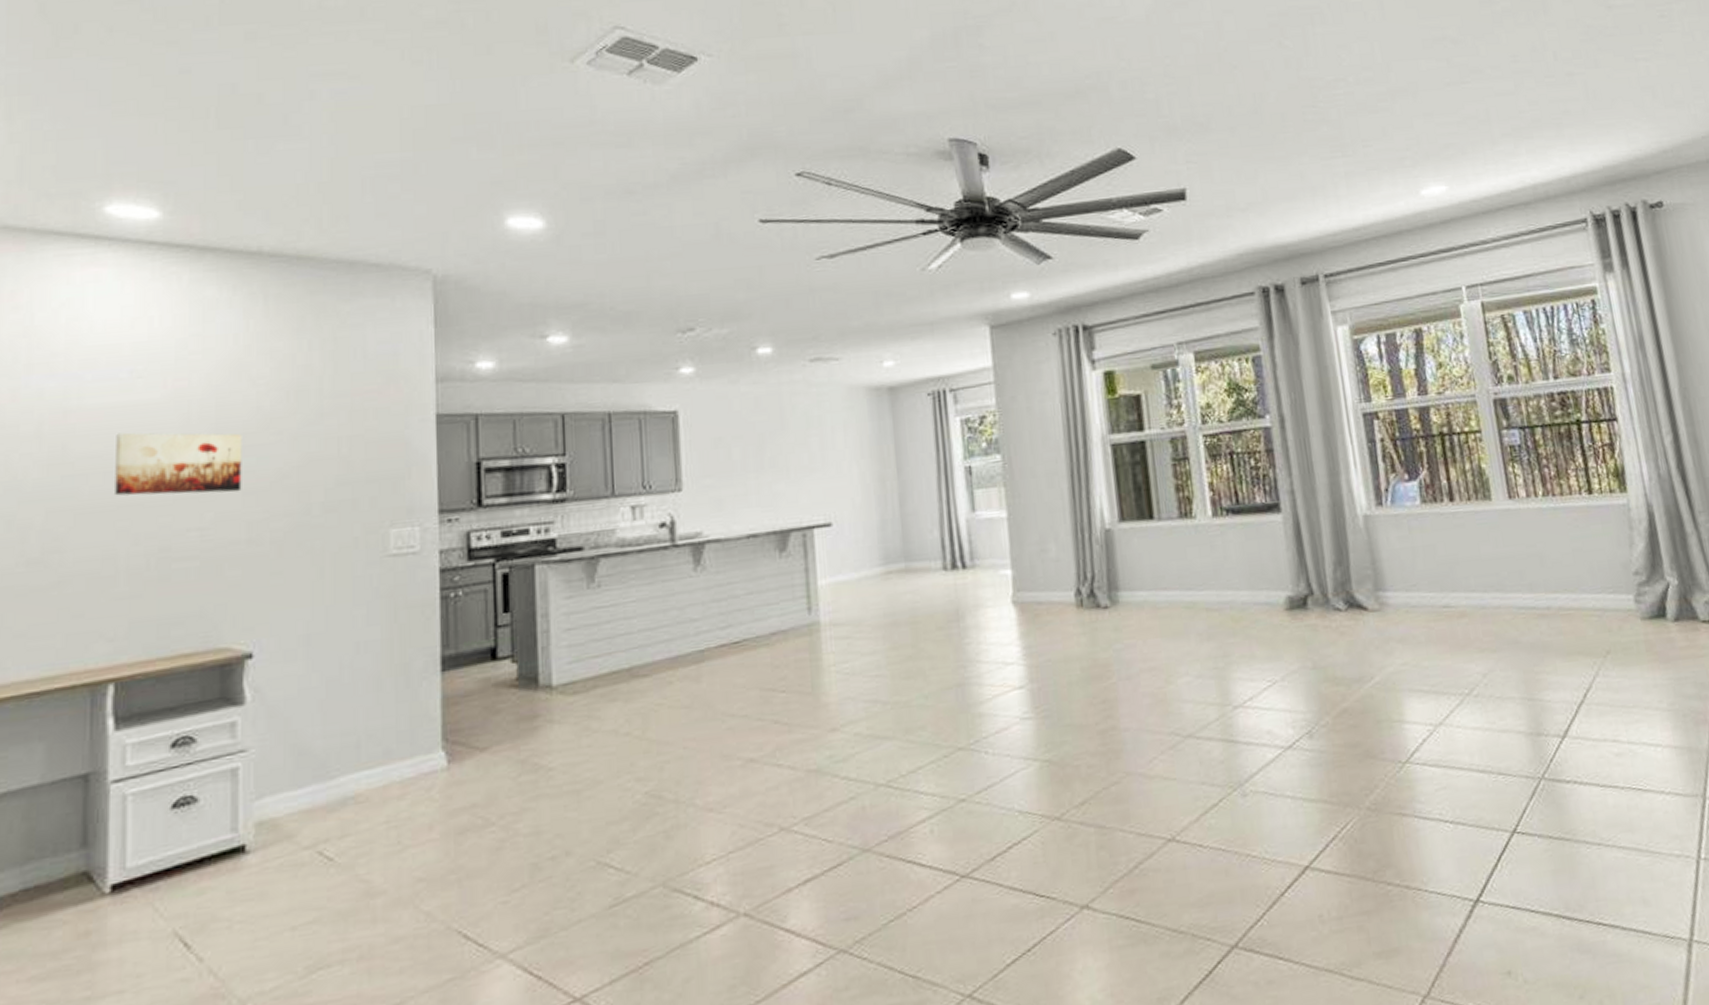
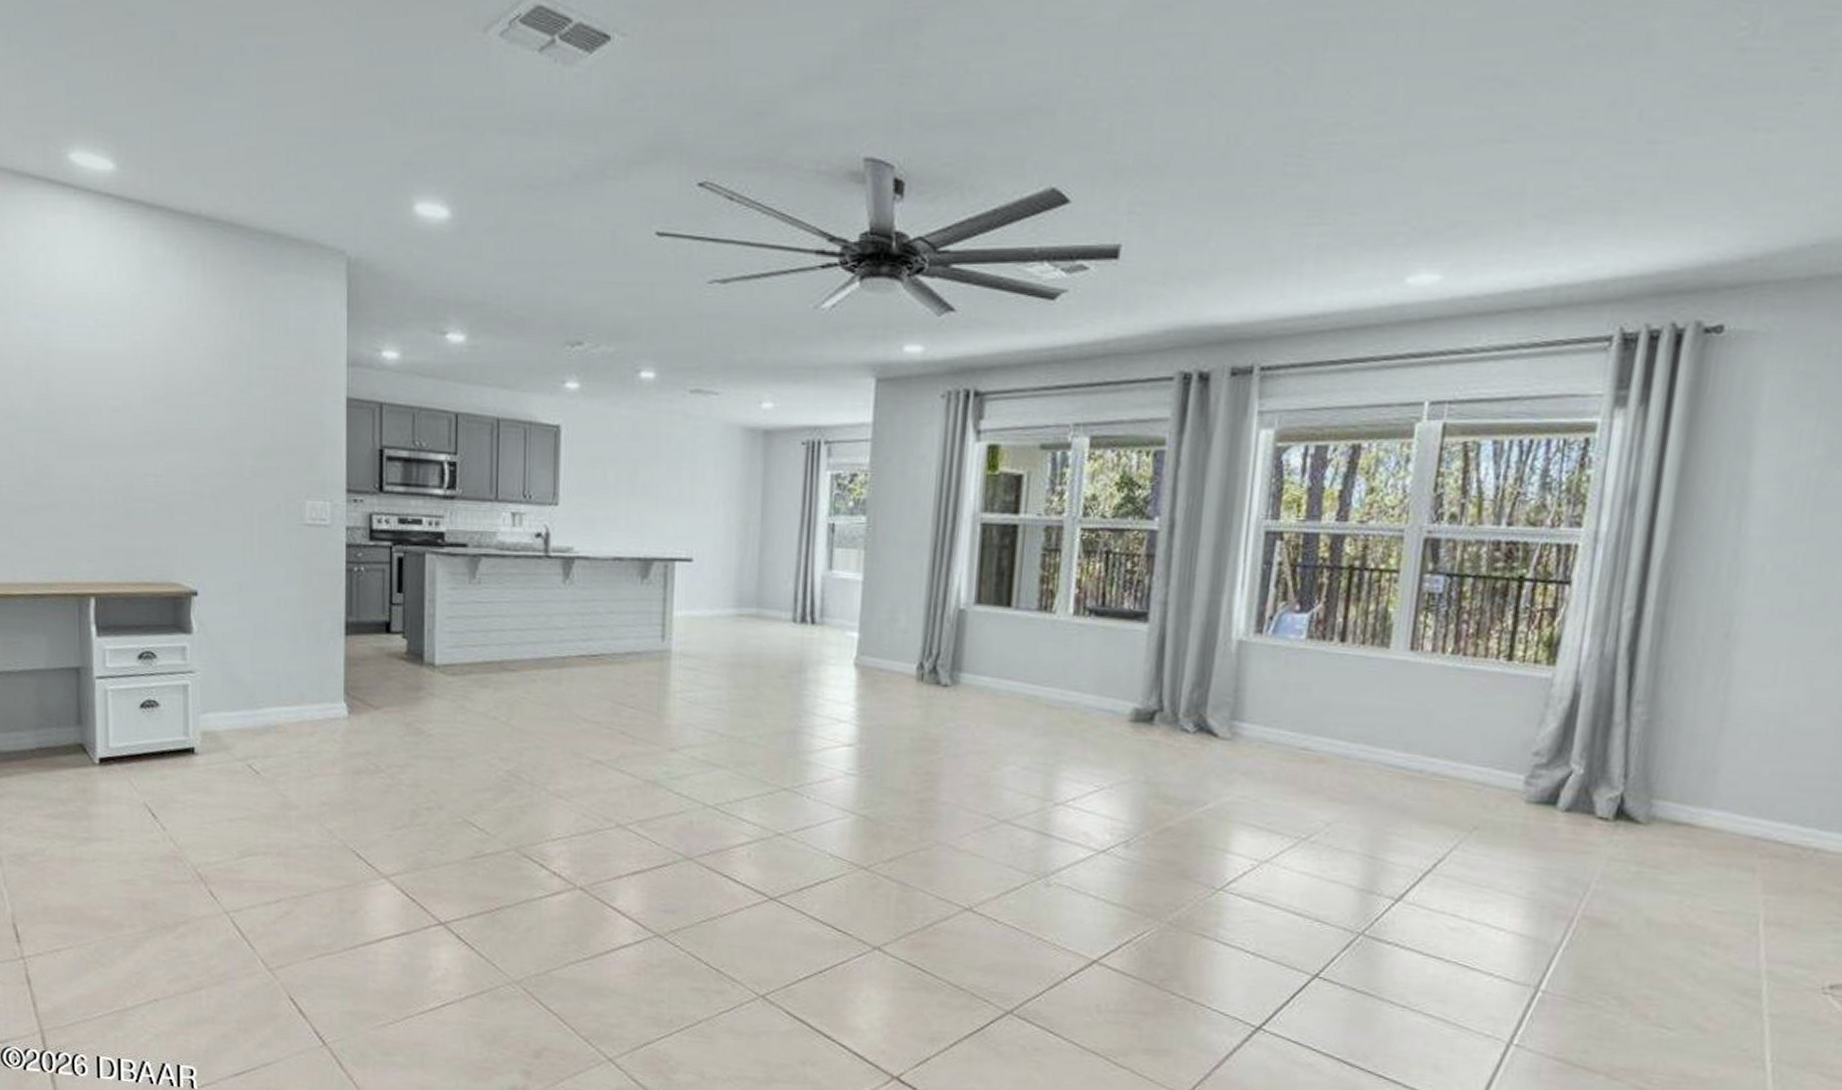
wall art: present [115,432,242,496] -> none [87,377,187,447]

